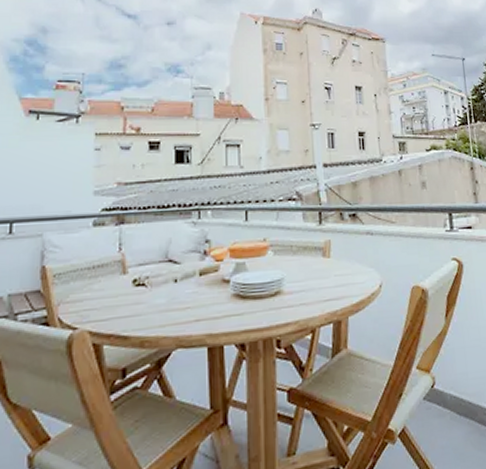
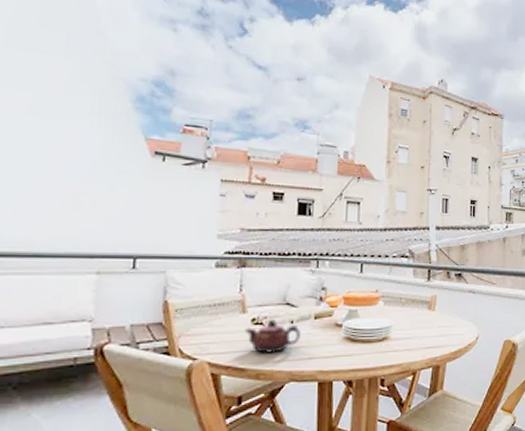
teapot: none [127,278,185,318] -> present [245,318,300,353]

